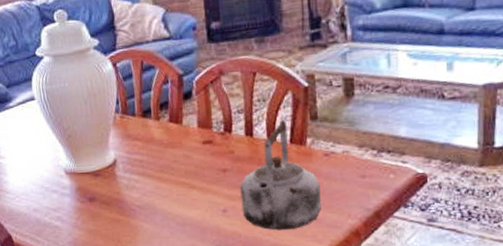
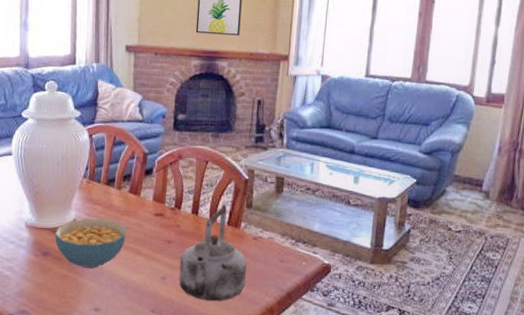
cereal bowl: none [96,154,175,210] -> present [54,218,127,269]

